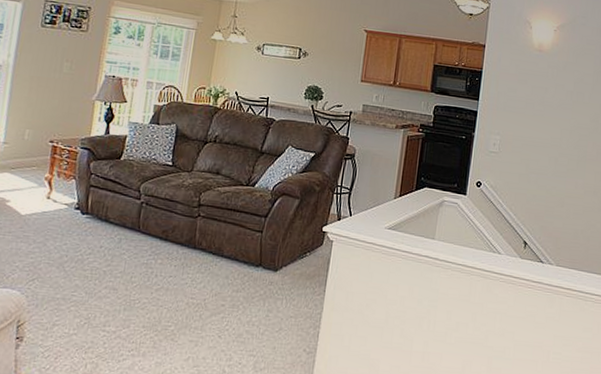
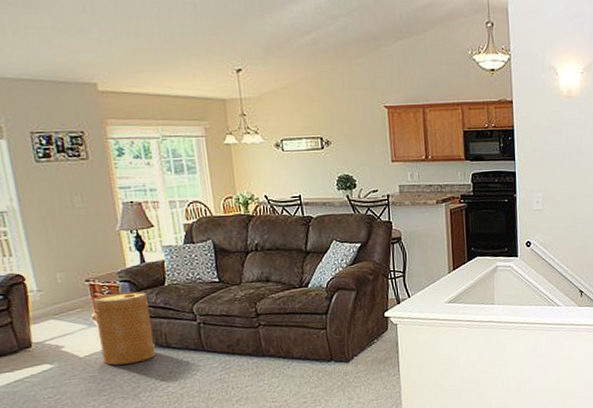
basket: none [41,158,101,231] -> present [93,291,156,365]

